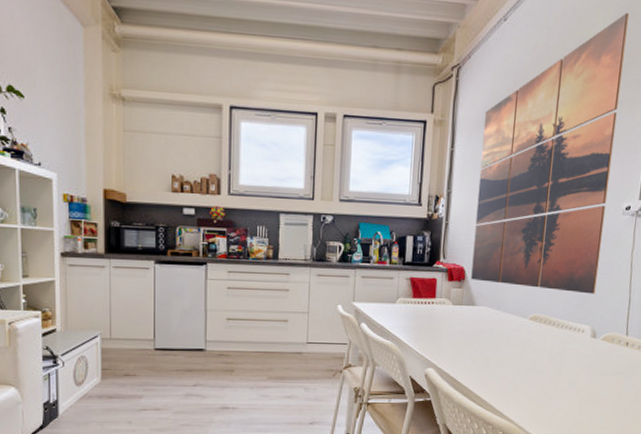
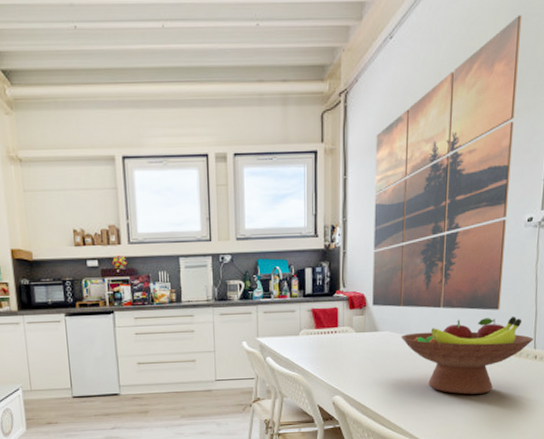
fruit bowl: none [497,300,626,377] -> present [400,316,533,395]

